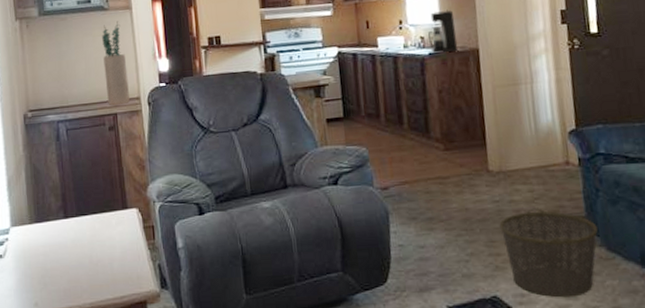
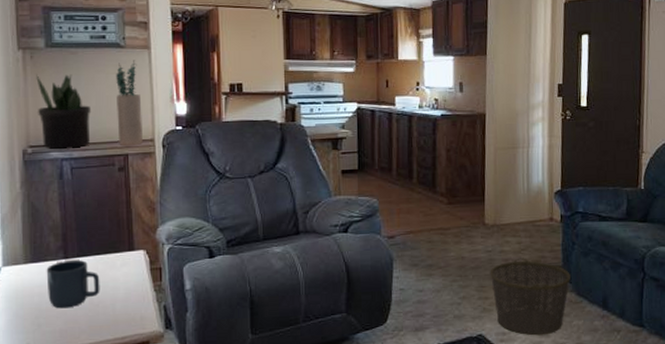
planter: none [32,39,83,113] -> present [36,74,92,150]
mug: none [49,219,99,268] -> present [46,259,100,309]
coffee maker: present [427,10,458,54] -> none [441,76,468,116]

